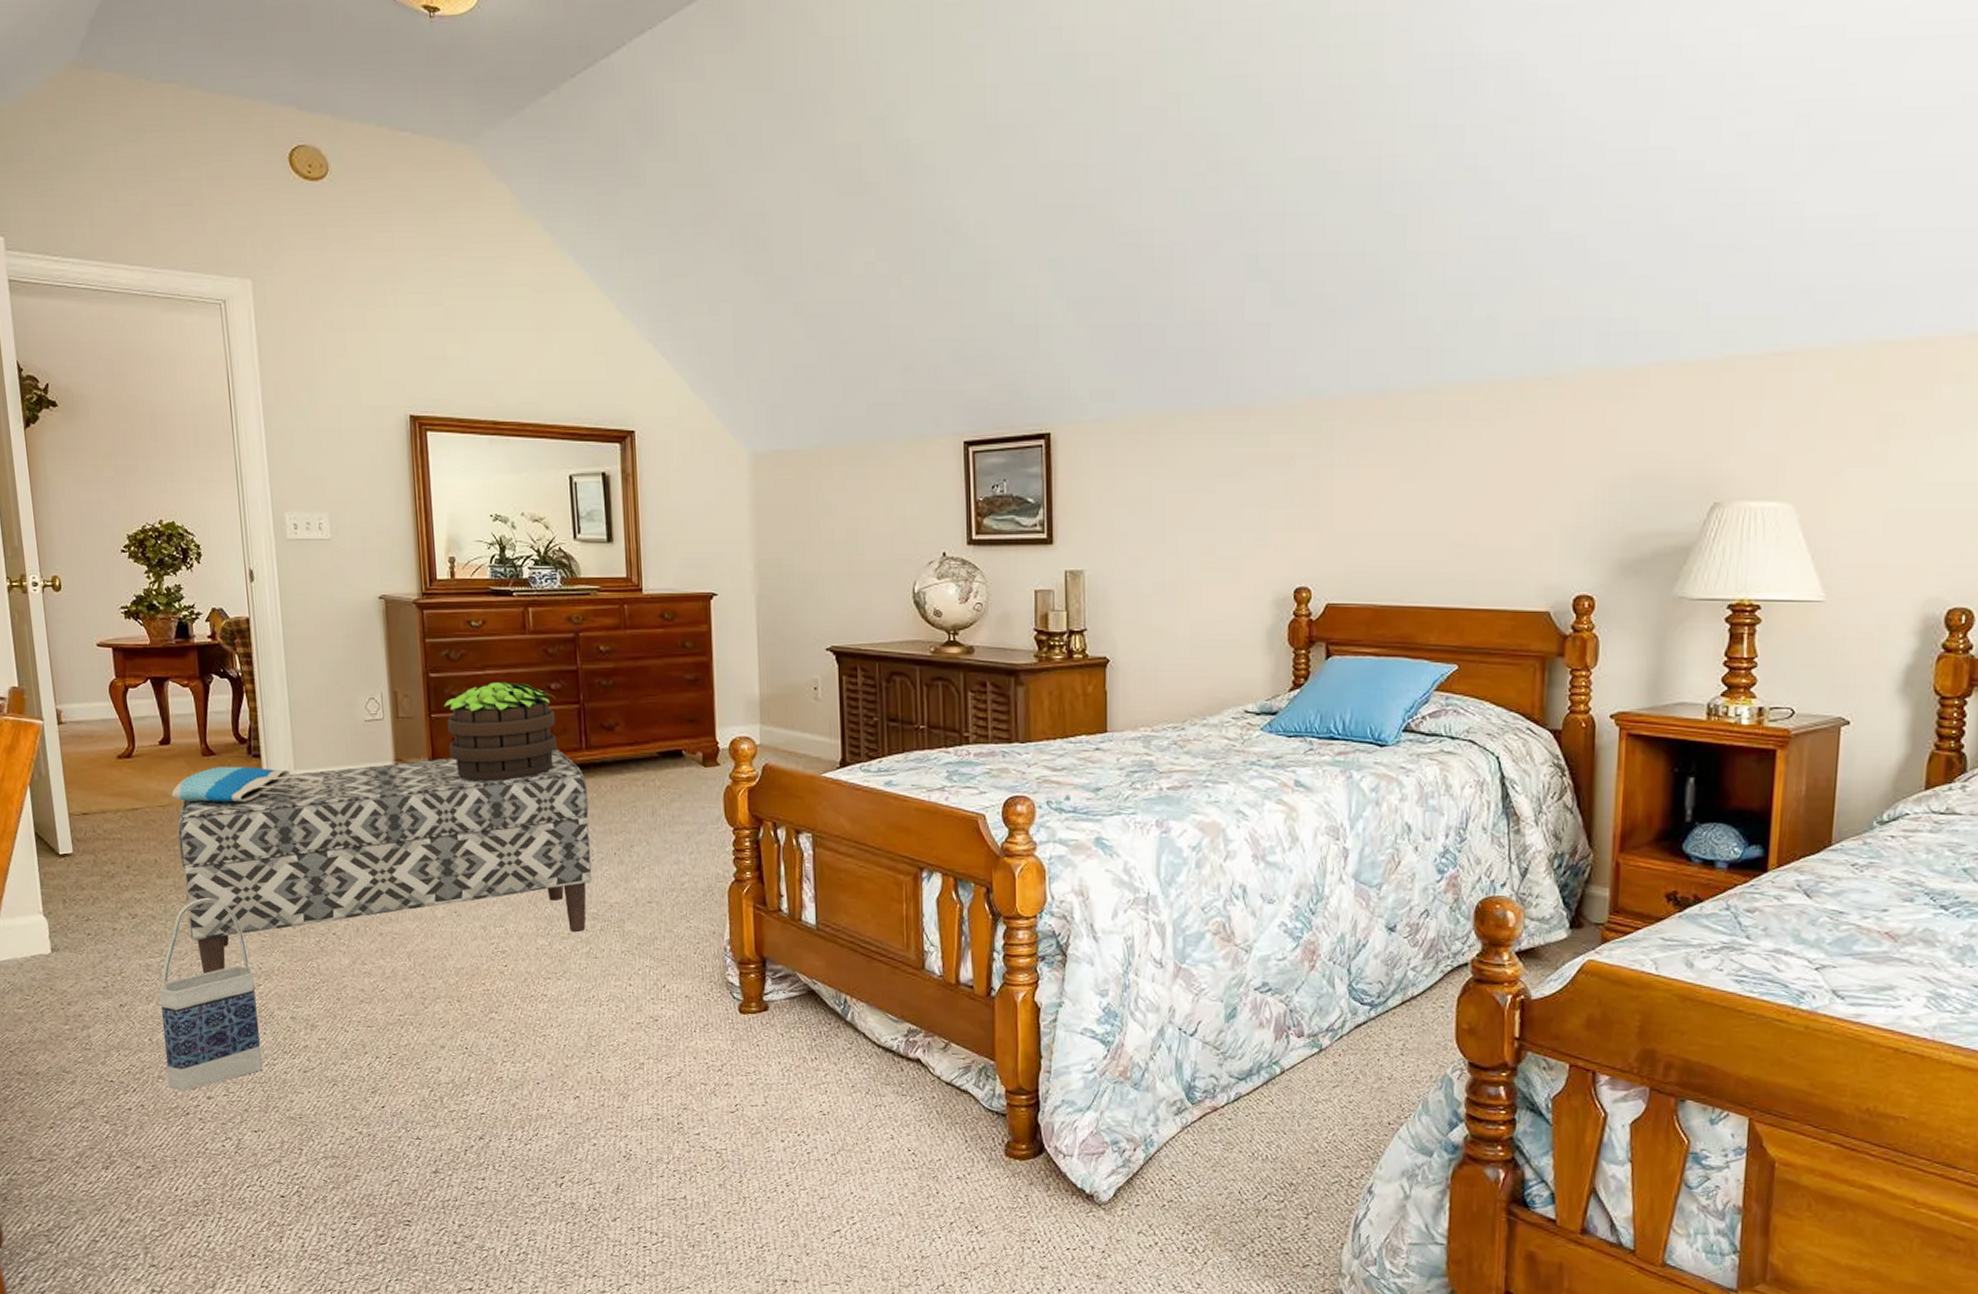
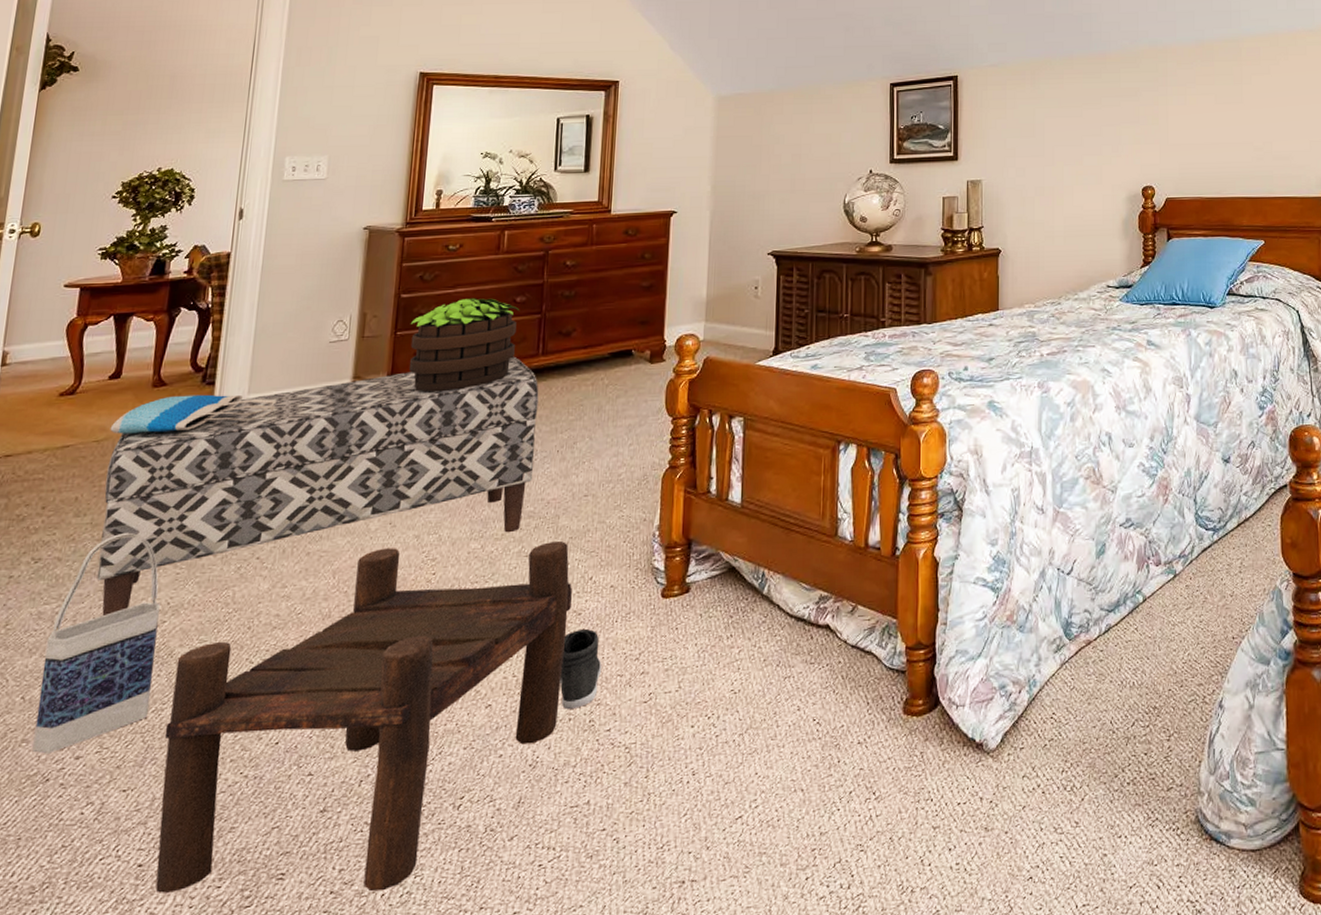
stool: none [279,936,647,1248] -> present [155,541,572,893]
sneaker: none [643,1034,685,1110] -> present [559,628,602,709]

